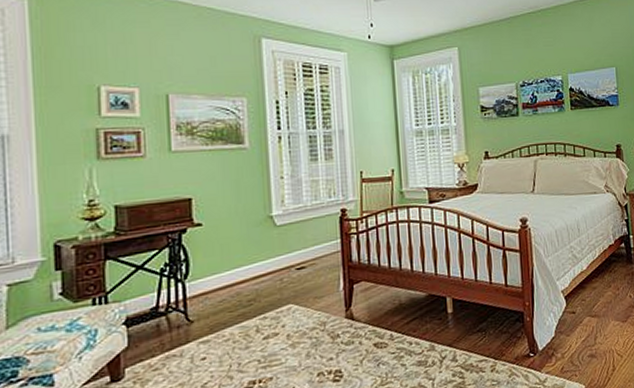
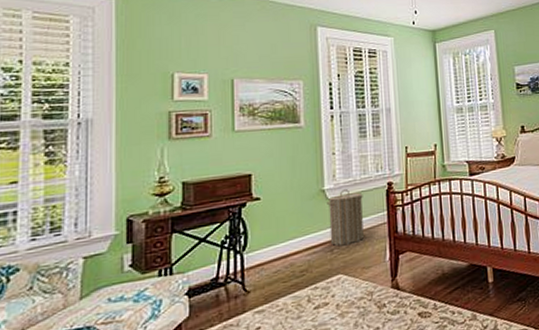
laundry hamper: none [275,216,316,275] -> present [327,189,364,246]

